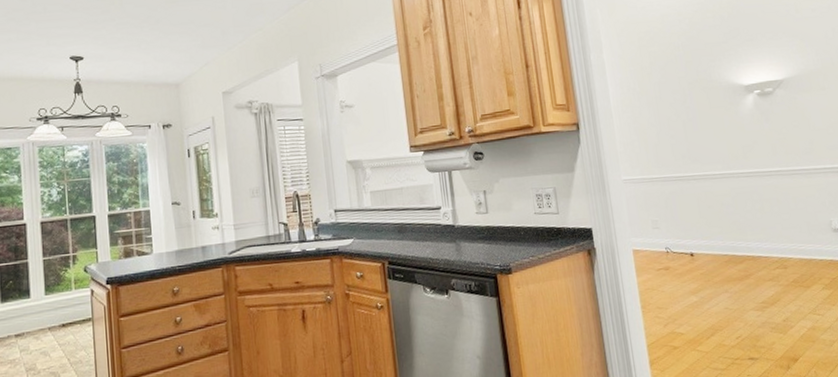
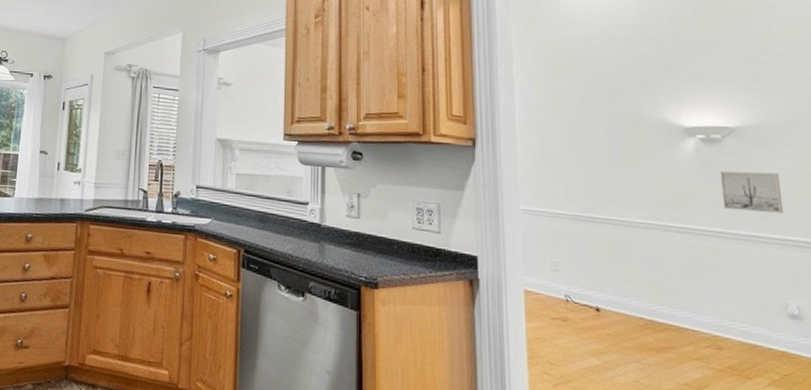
wall art: none [774,114,824,151] -> present [720,171,784,214]

